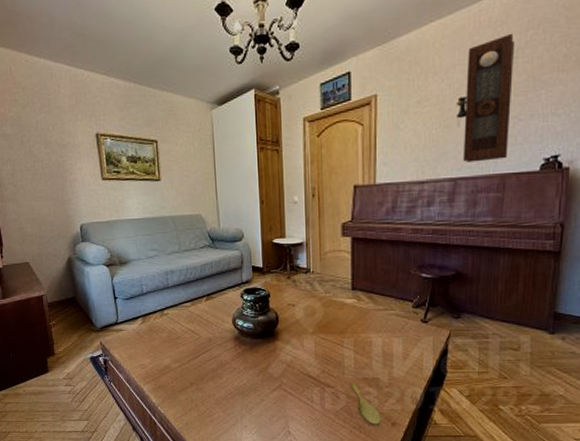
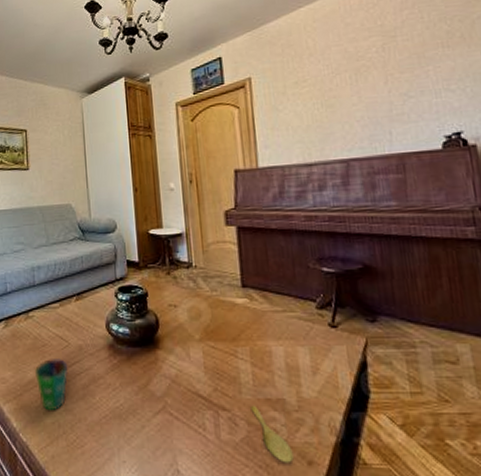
cup: none [170,349,199,390] -> present [35,359,68,411]
pendulum clock: present [456,33,514,162] -> none [336,13,403,143]

